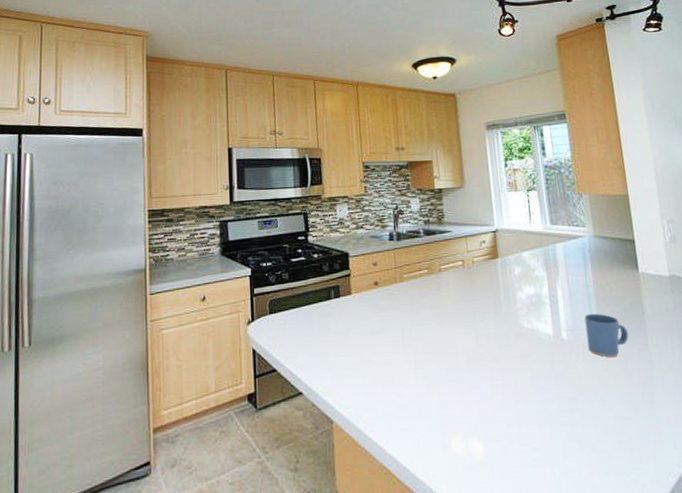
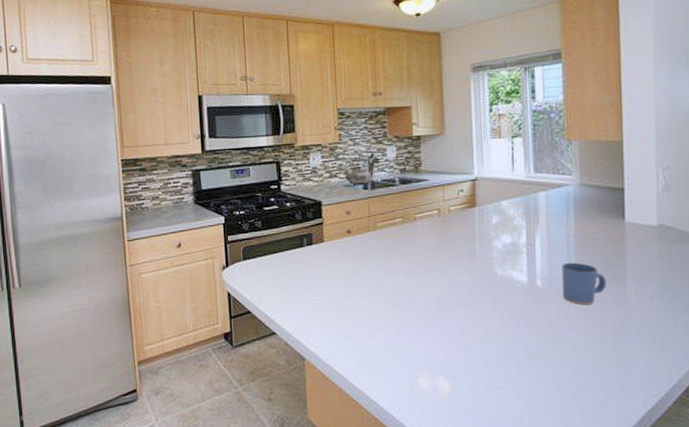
kettle: none [369,210,397,237] -> present [343,158,372,186]

